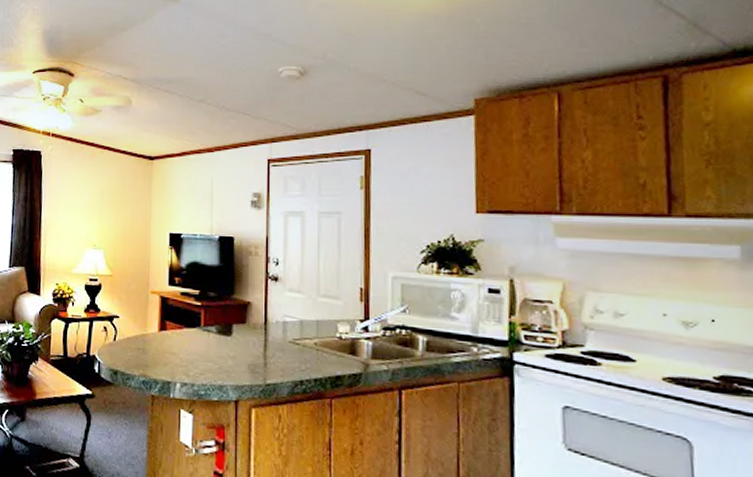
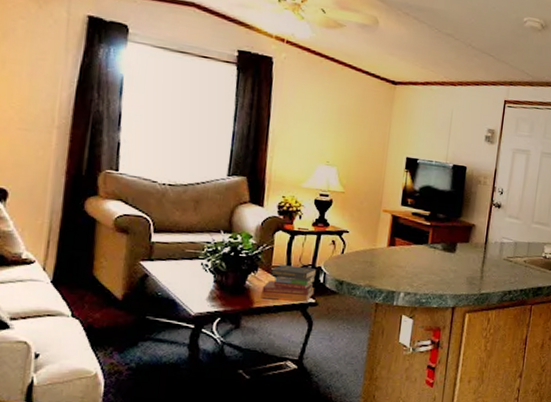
books: none [42,354,91,394] -> present [261,265,316,302]

